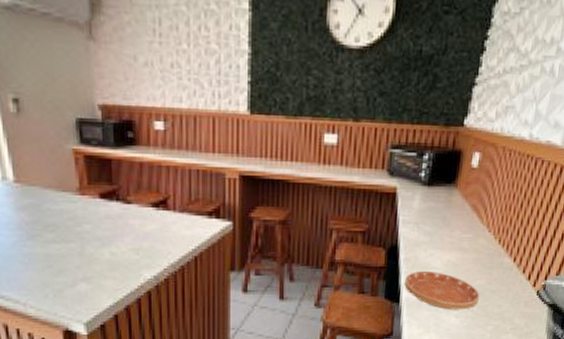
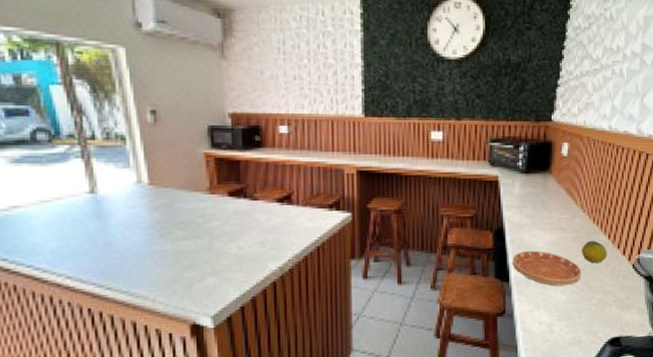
fruit: none [481,263,511,288] -> present [581,240,607,264]

